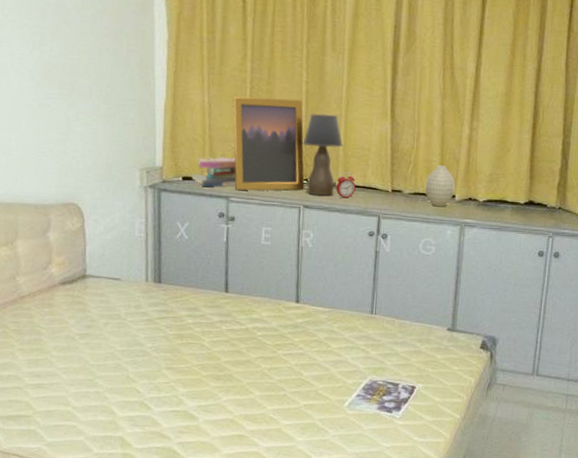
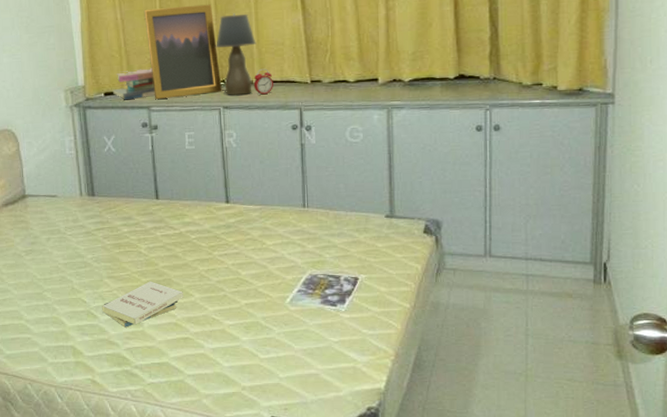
books: none [157,375,243,421] -> present [102,281,183,327]
vase: present [425,165,455,207] -> none [345,49,377,93]

